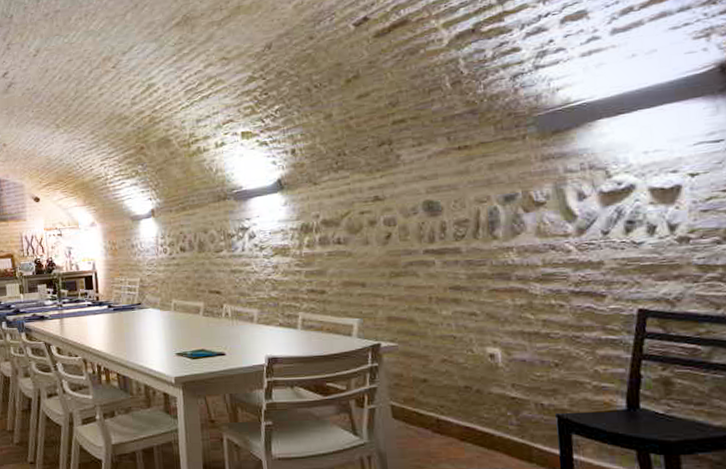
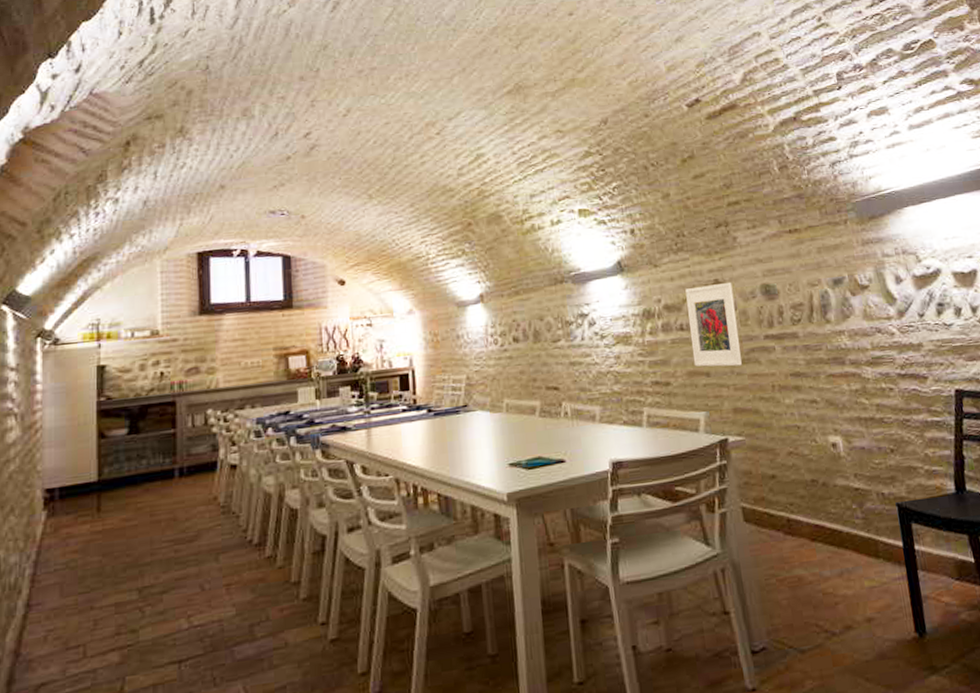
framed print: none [344,198,400,279] -> present [685,282,743,367]

